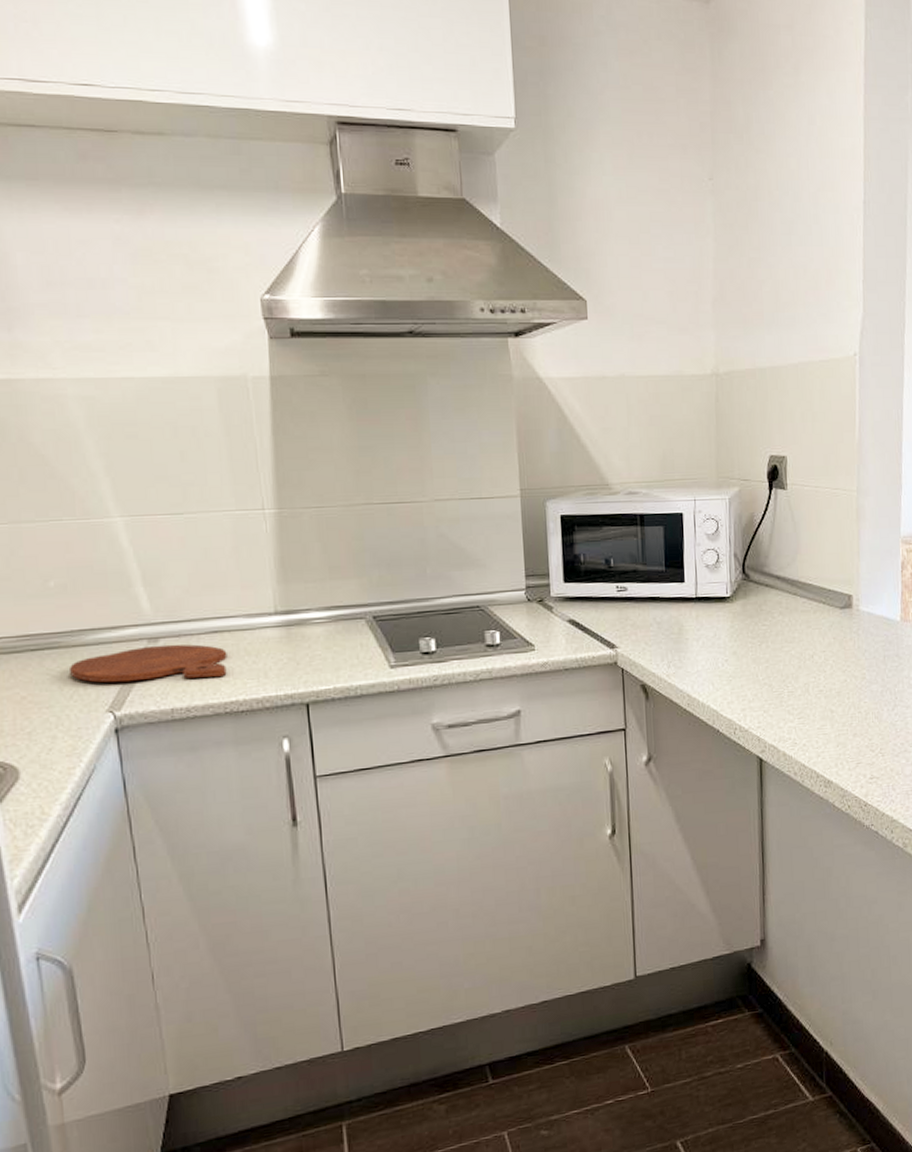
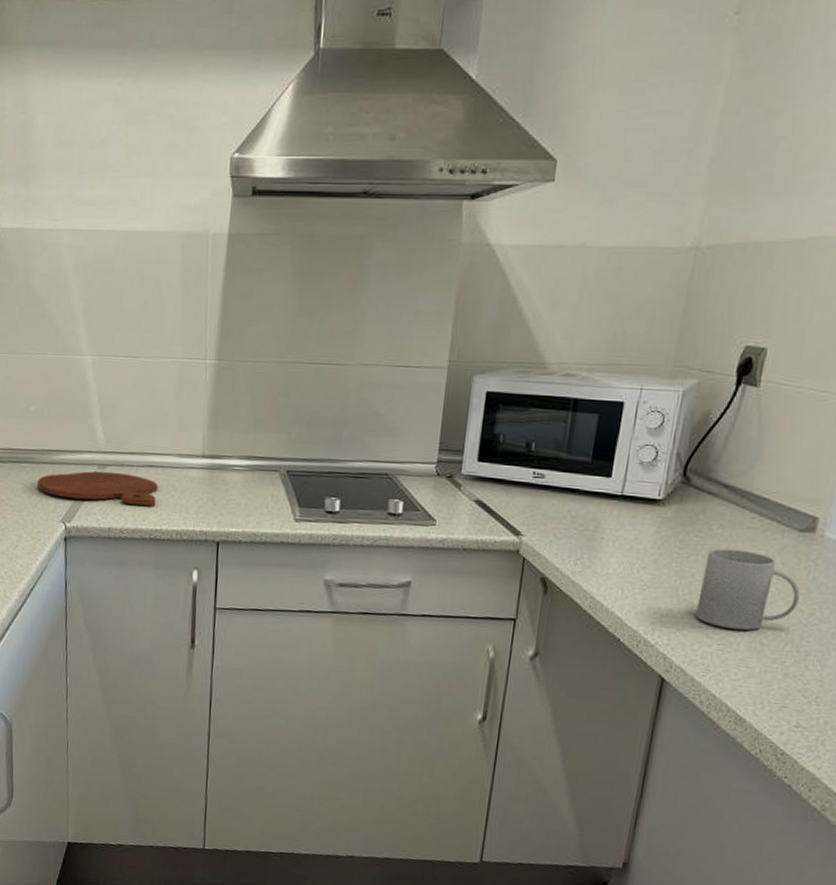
mug: none [775,631,852,703] -> present [695,548,800,630]

